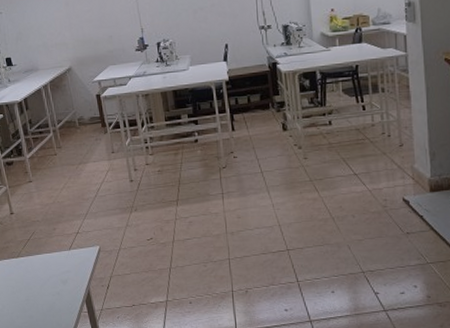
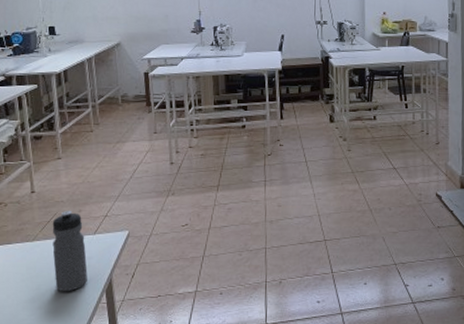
water bottle: none [32,228,68,302] -> present [52,210,88,292]

